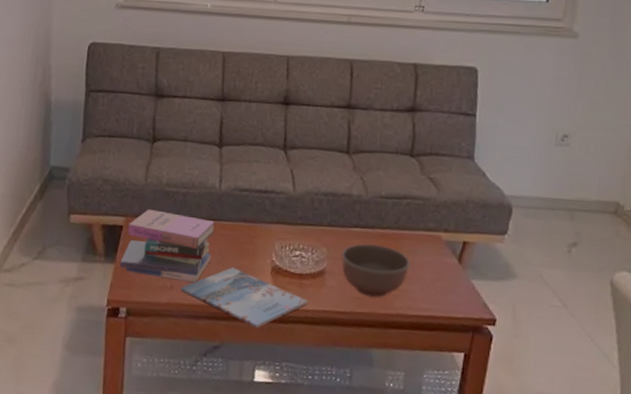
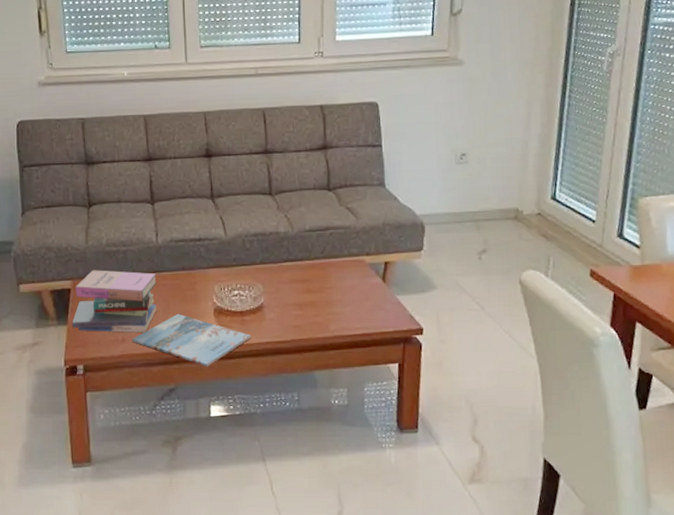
bowl: present [341,243,411,298] -> none [276,275,340,324]

